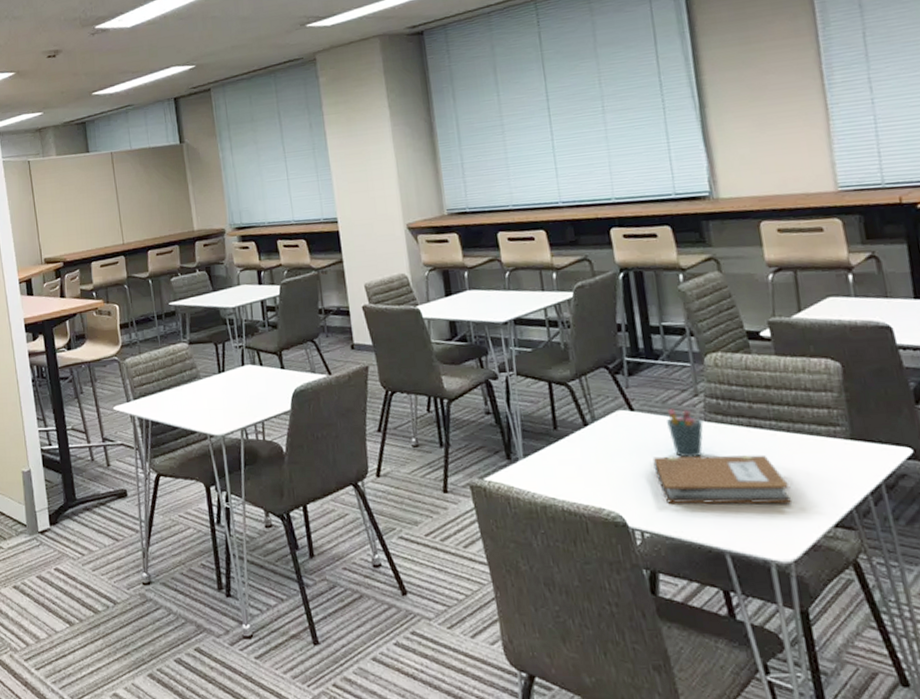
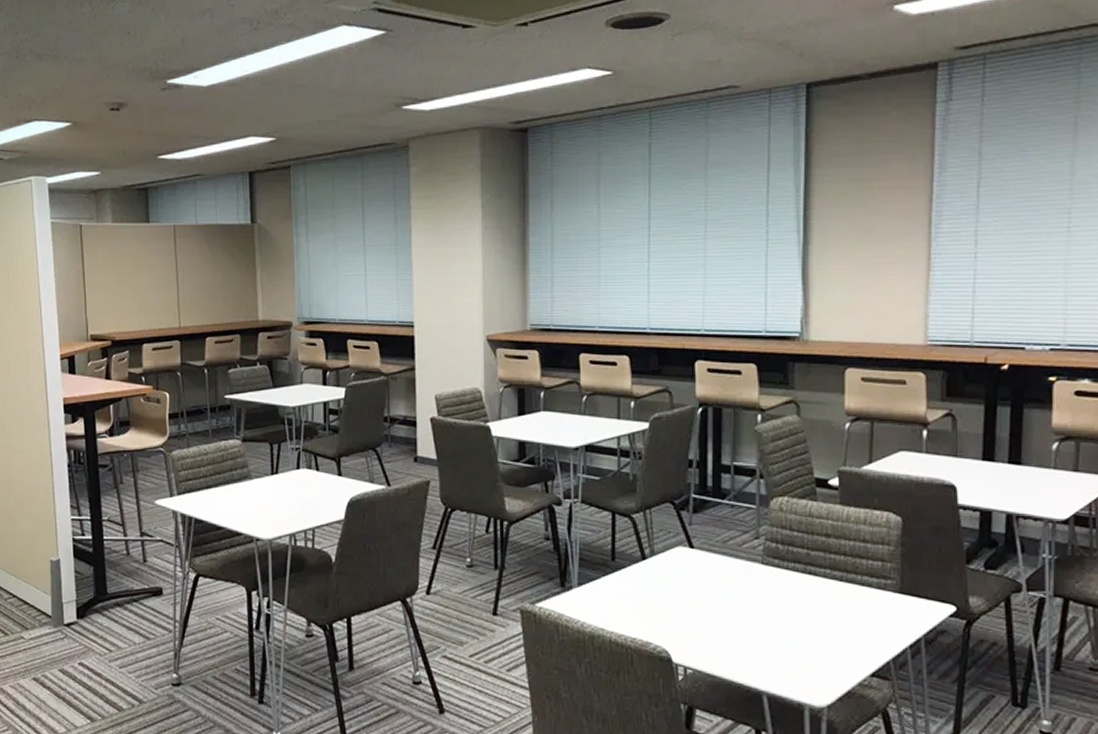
notebook: present [652,454,793,504] -> none [705,595,834,650]
pen holder: present [667,406,704,458] -> none [725,548,760,599]

